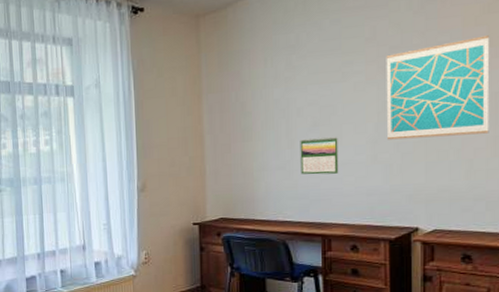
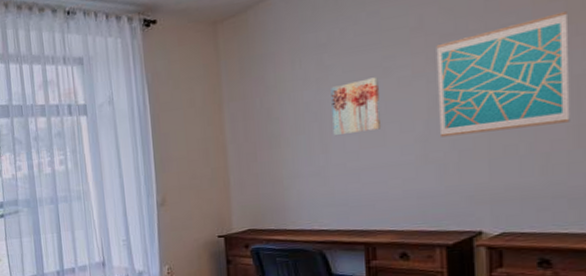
wall art: none [297,80,340,133] -> present [331,77,382,136]
calendar: present [300,137,339,175] -> none [336,138,383,180]

